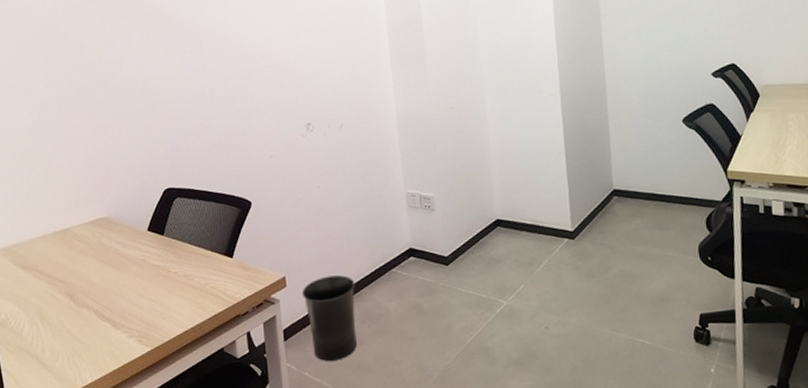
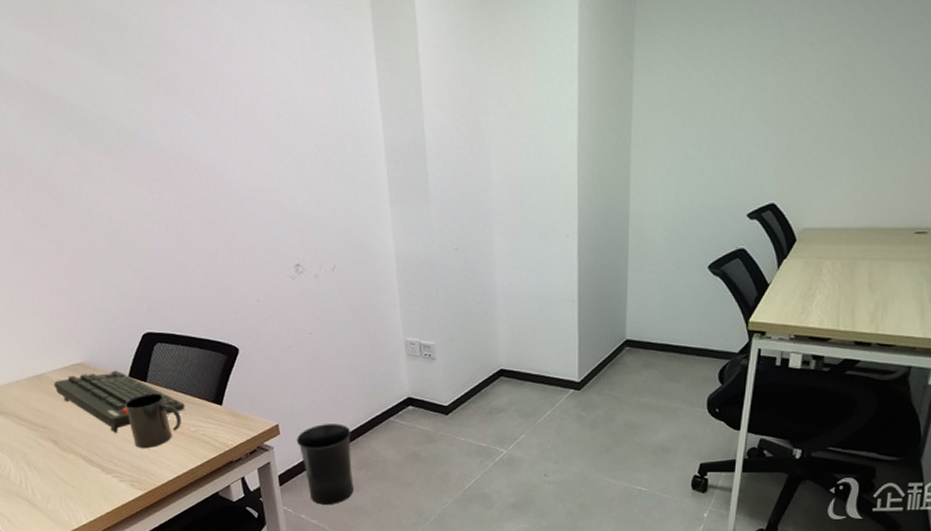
computer keyboard: none [77,224,198,287] -> present [54,370,185,433]
mug: none [141,246,193,302] -> present [125,393,182,448]

